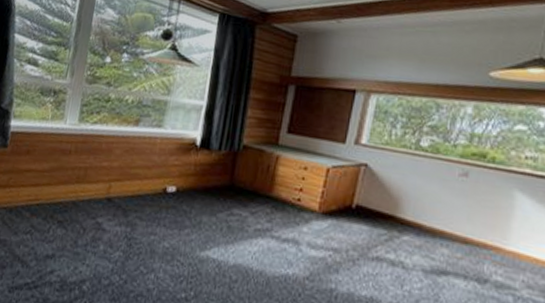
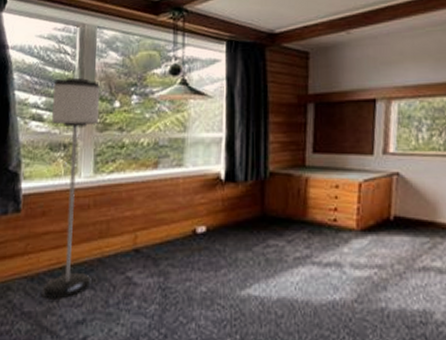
floor lamp: none [17,28,95,233] -> present [41,77,101,299]

